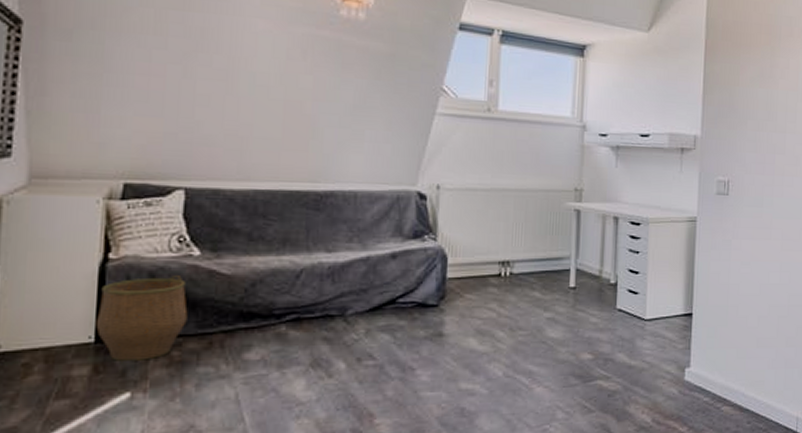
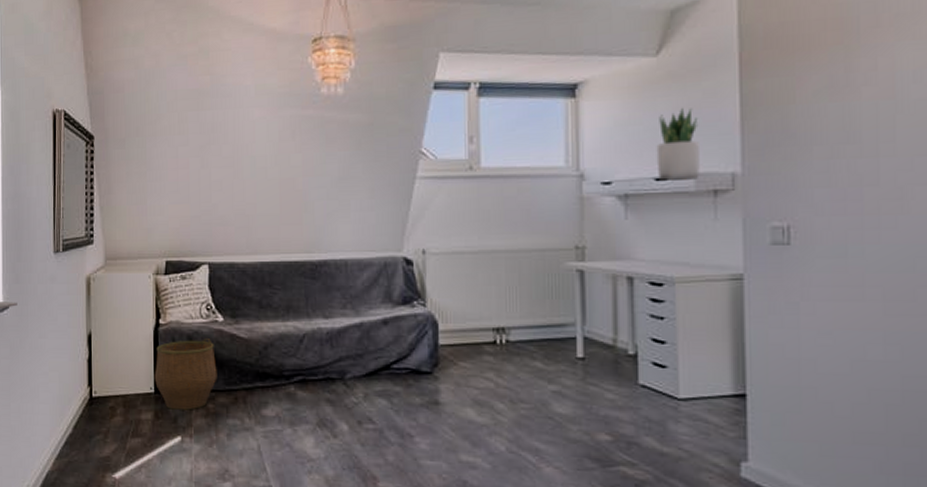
planter: none [642,79,674,138] -> present [656,108,700,181]

